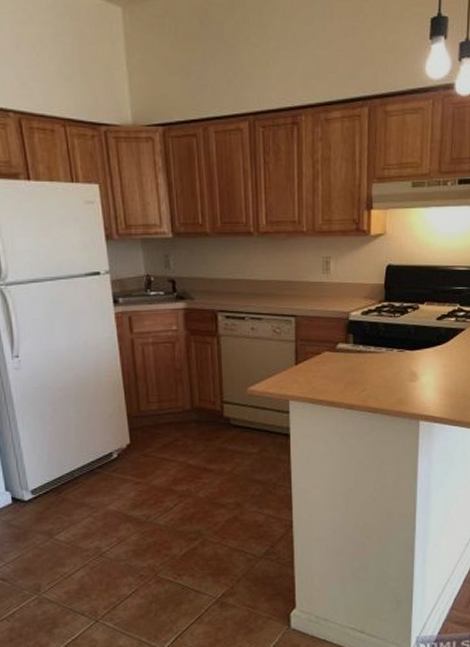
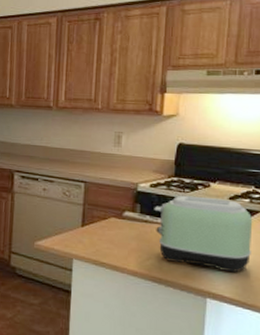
toaster: none [366,319,459,393] -> present [154,195,253,273]

